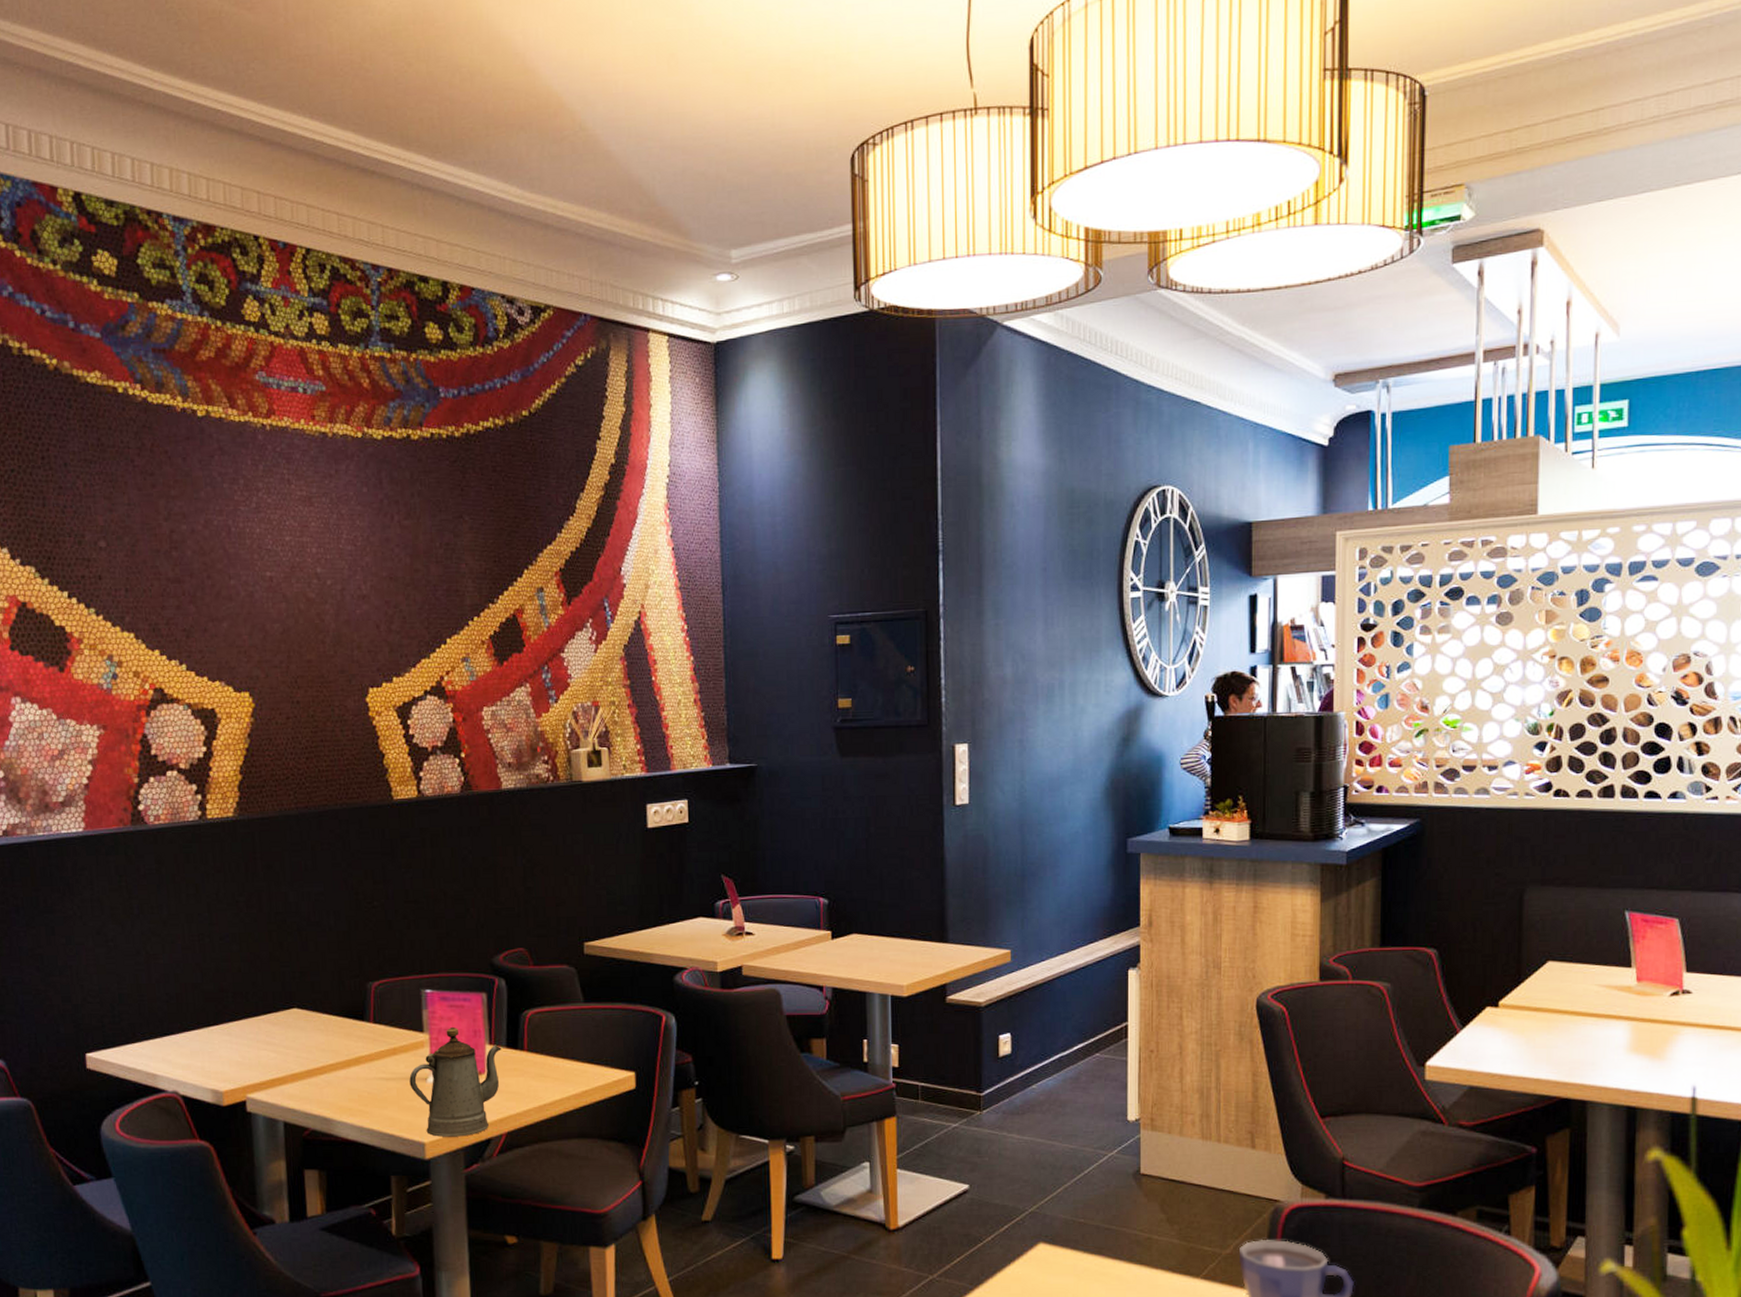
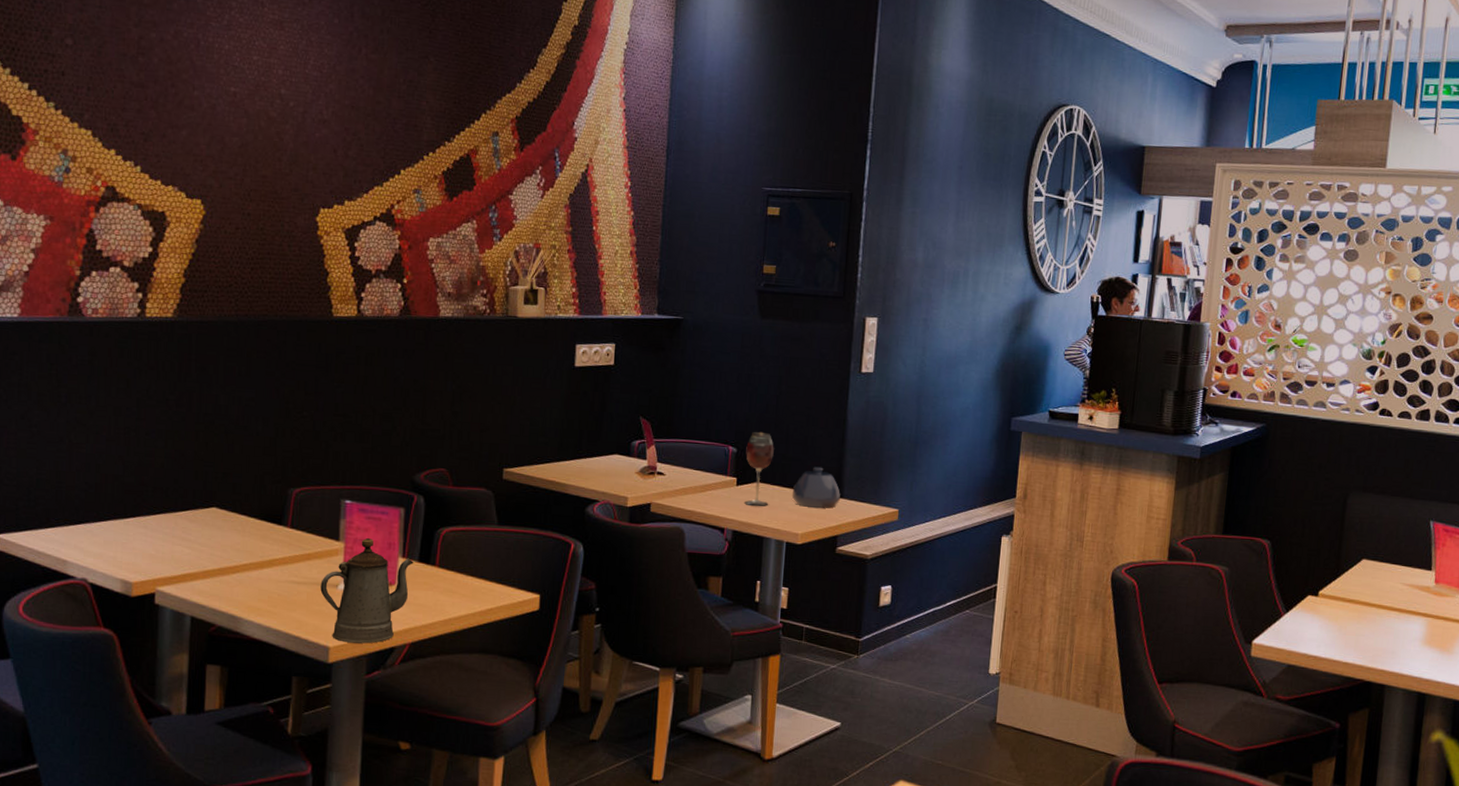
wineglass: none [838,879,869,959] -> present [745,431,774,506]
sugar bowl: none [892,911,945,956] -> present [791,466,841,508]

